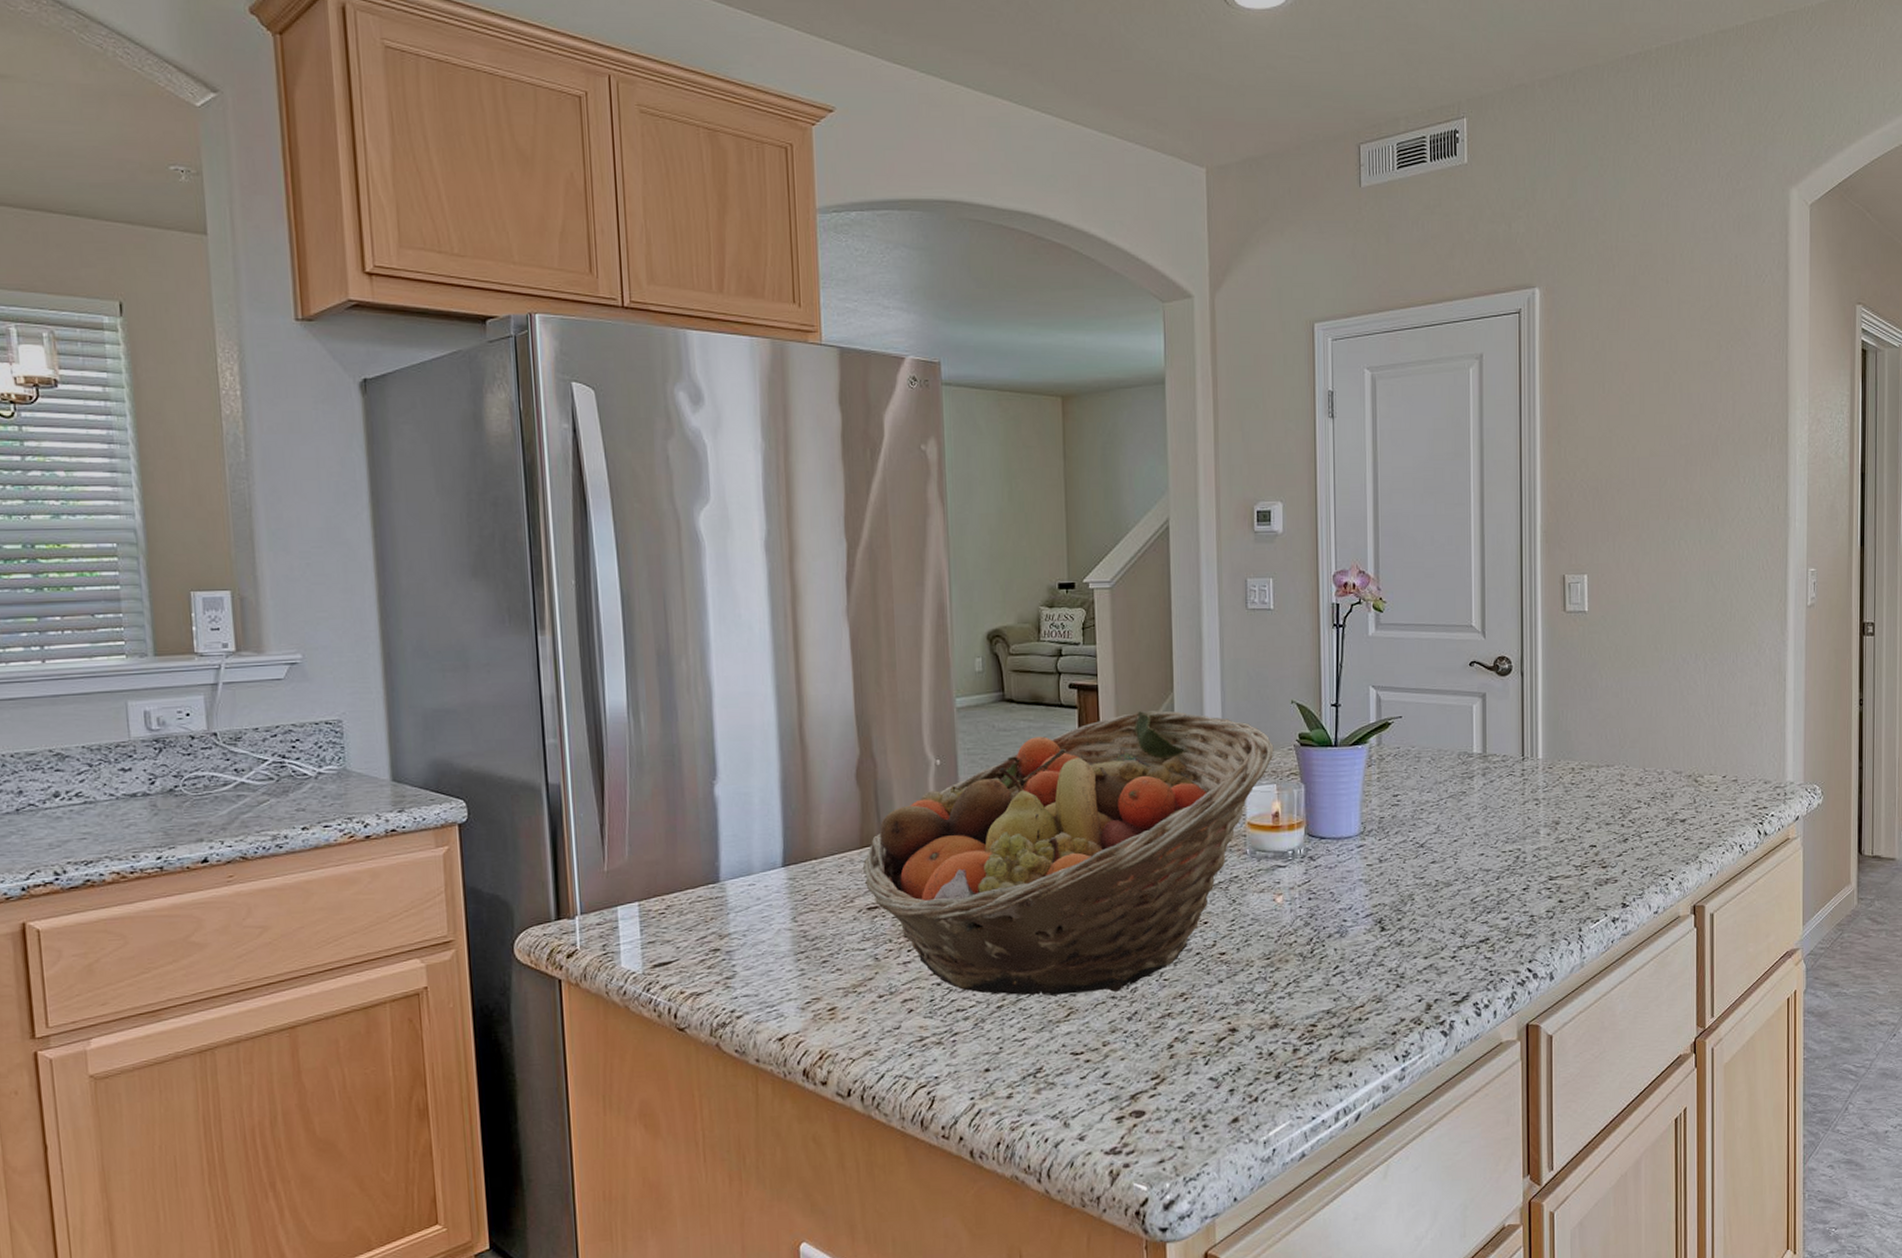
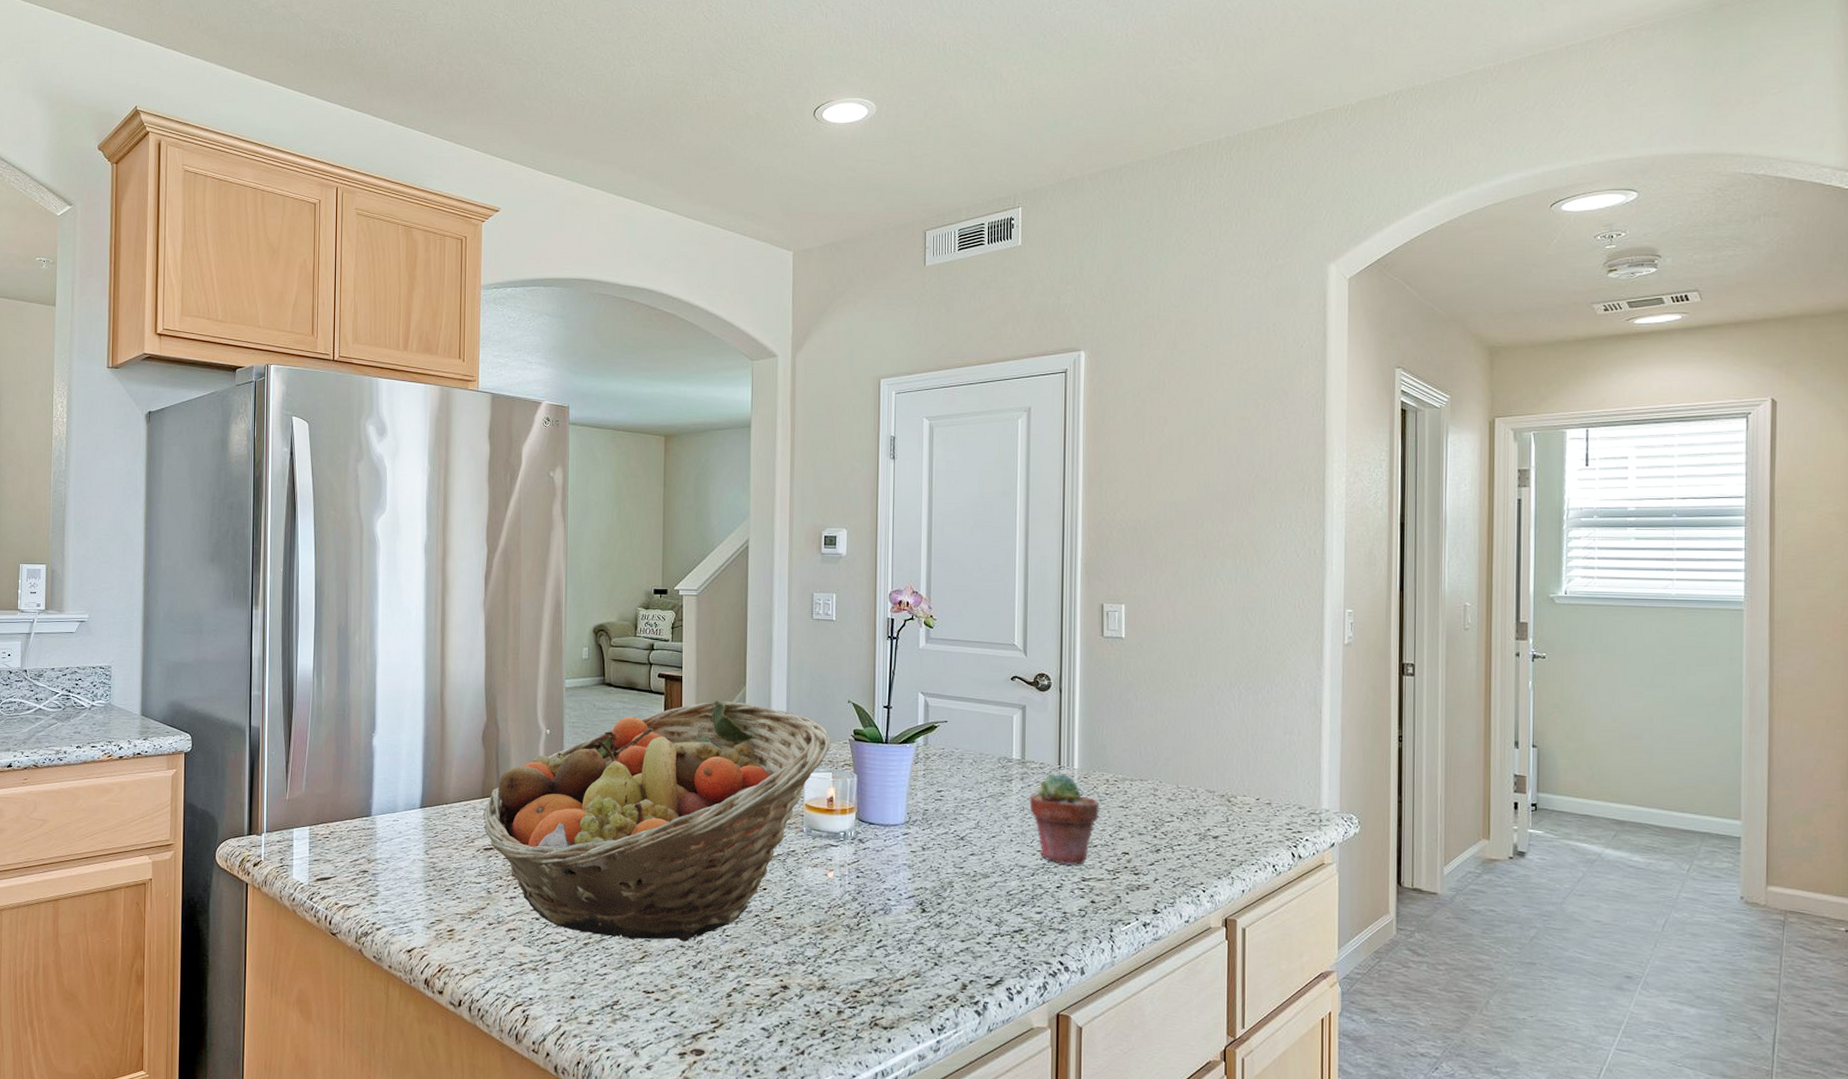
potted succulent: none [1491,764,1565,865] -> present [1028,773,1100,866]

